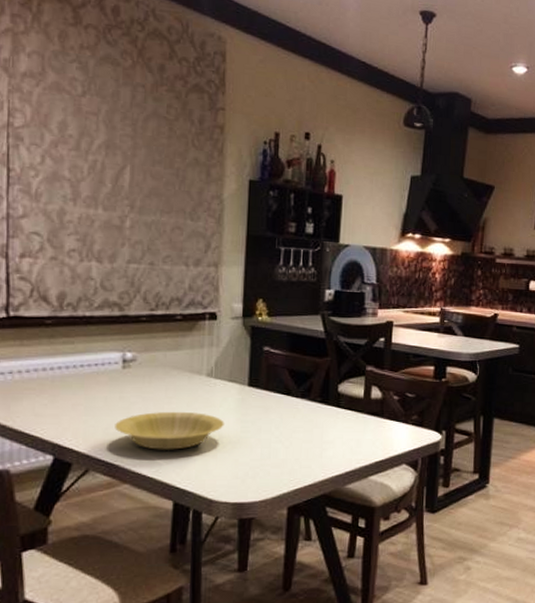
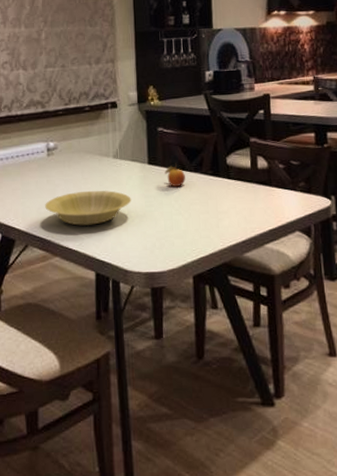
fruit: none [267,387,290,412] -> present [165,163,185,187]

